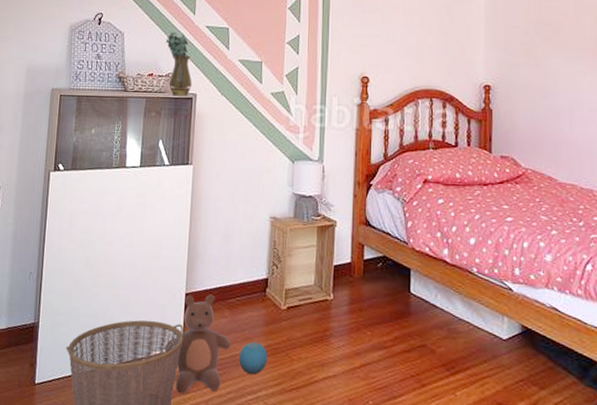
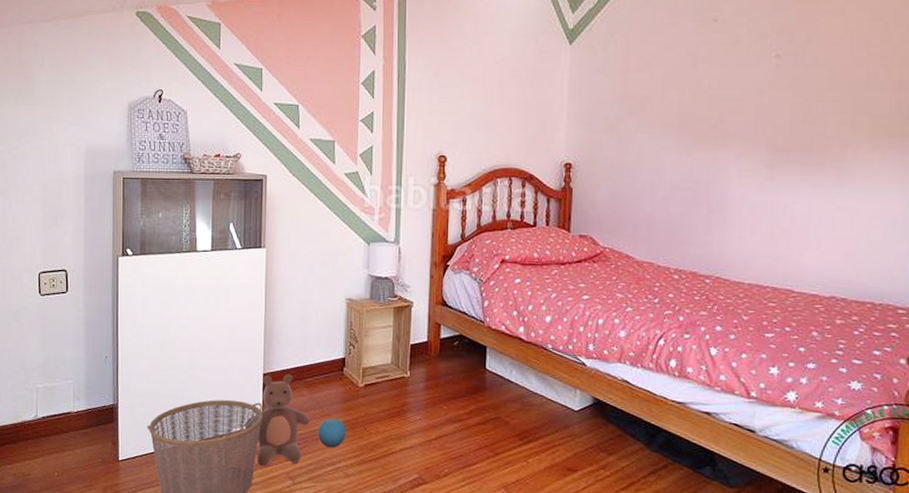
vase: present [165,31,192,97] -> none [232,109,262,178]

